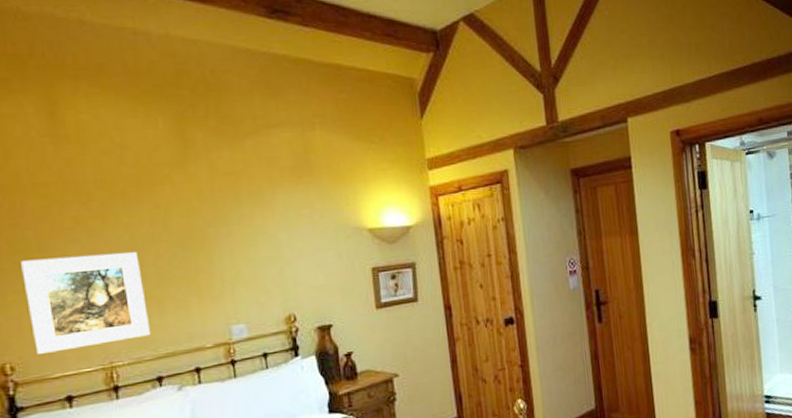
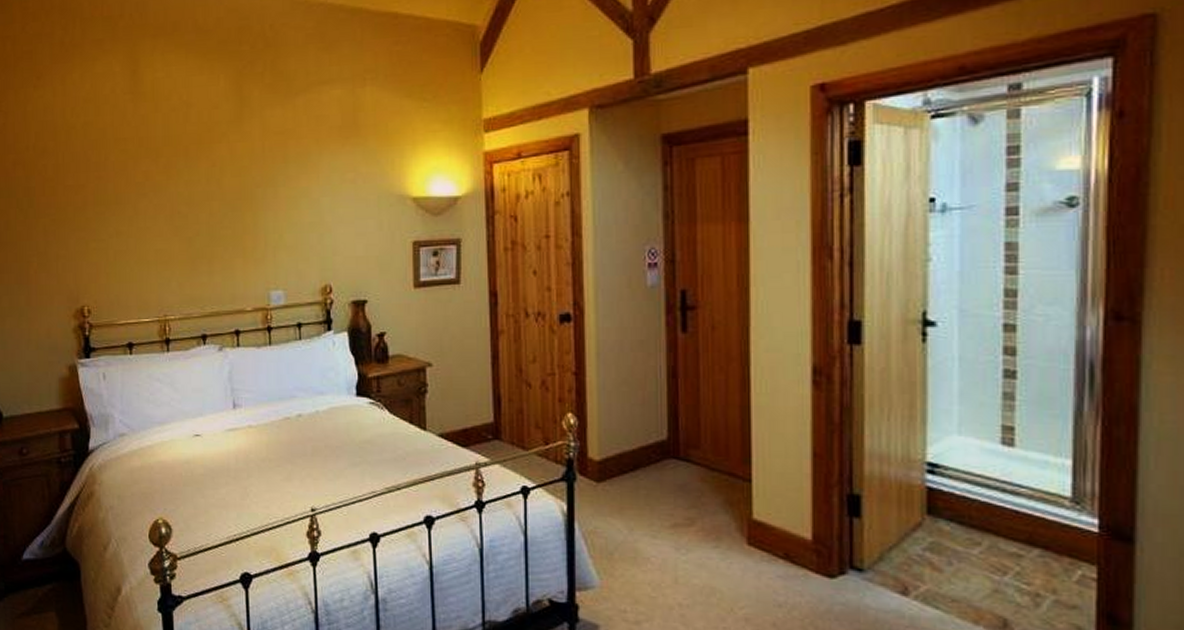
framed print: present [21,252,150,354] -> none [101,209,199,300]

